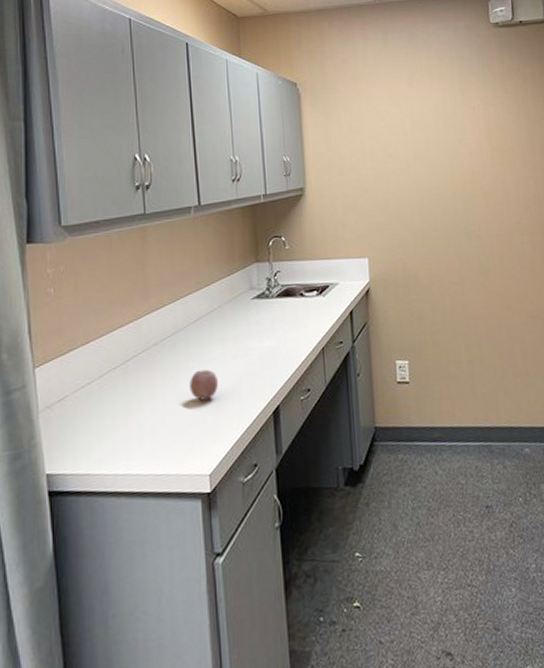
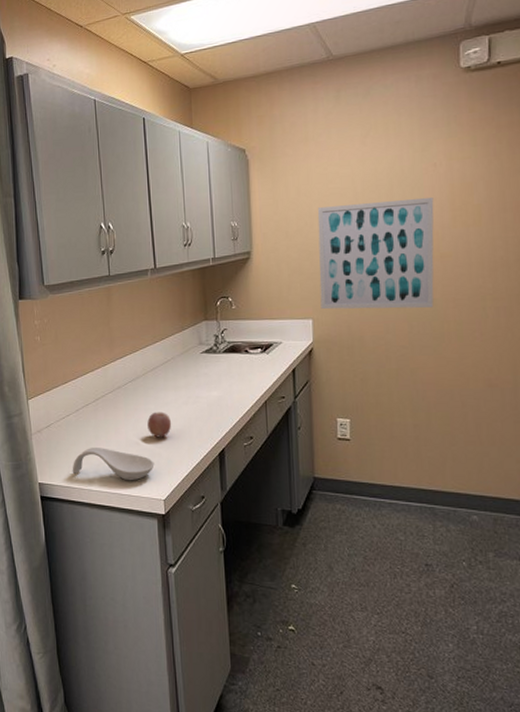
spoon rest: none [92,419,198,458] -> present [72,448,155,481]
wall art: none [370,138,480,248] -> present [317,196,434,310]

